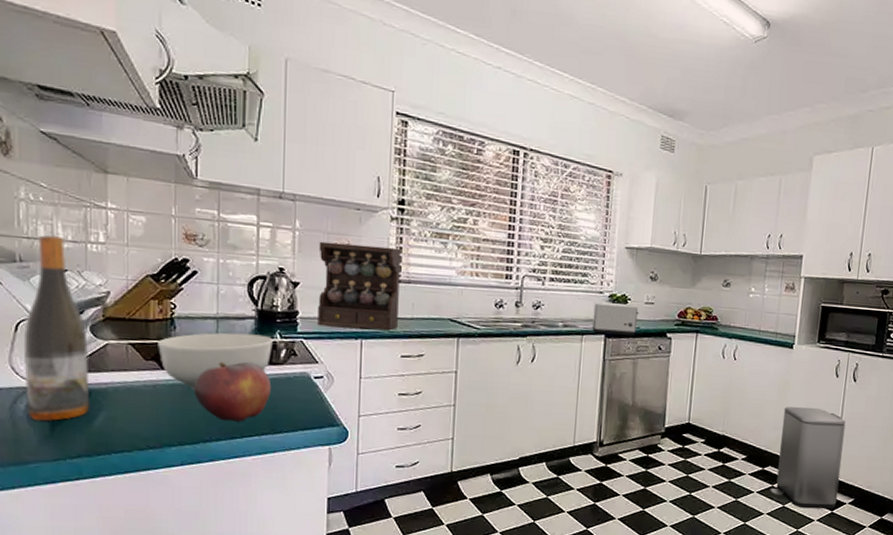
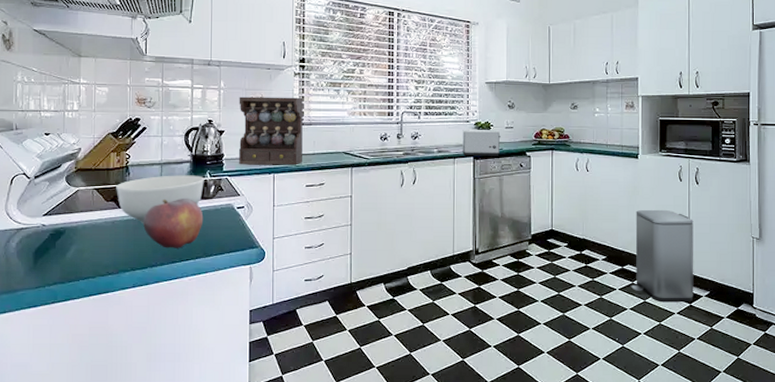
wine bottle: present [23,234,90,421] -> none [16,107,64,255]

